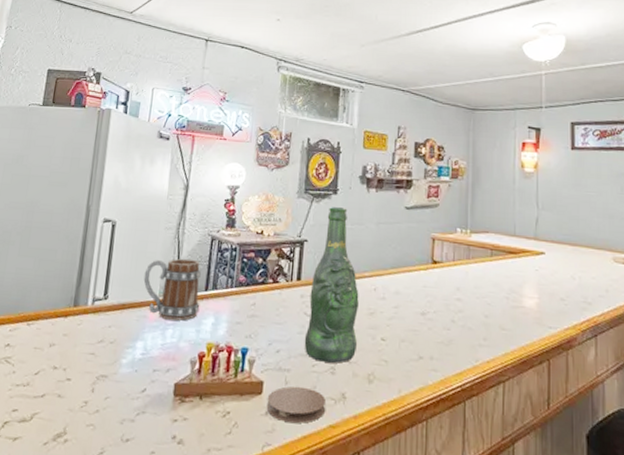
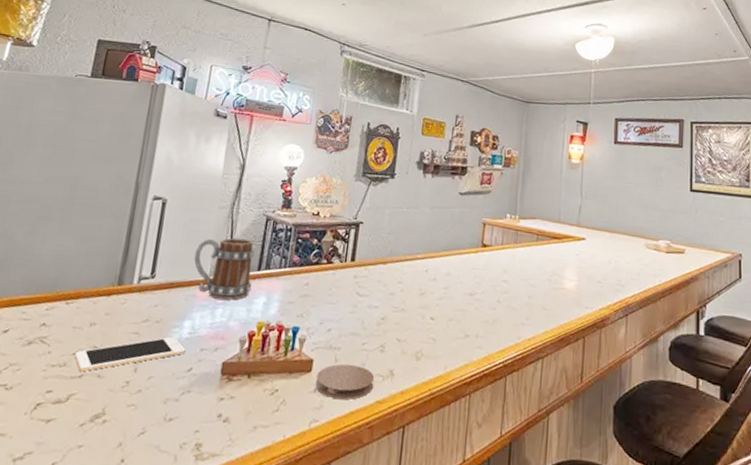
cell phone: none [36,357,139,392] -> present [74,336,186,372]
beer bottle: present [304,207,359,363] -> none [355,190,411,342]

